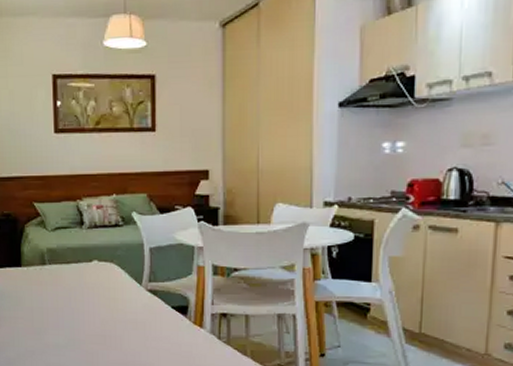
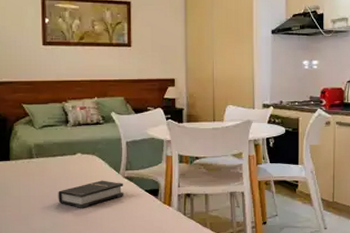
hardback book: none [73,292,147,324] -> present [58,180,124,208]

